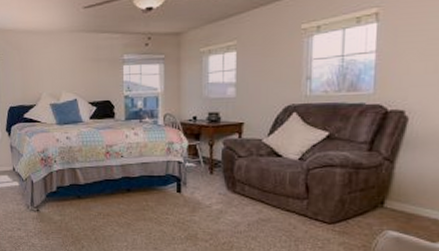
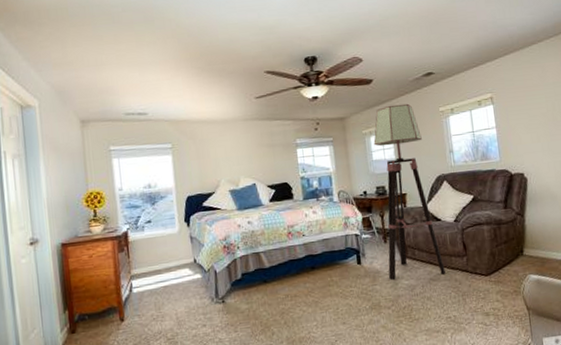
floor lamp: none [211,18,279,215] -> present [373,103,446,280]

